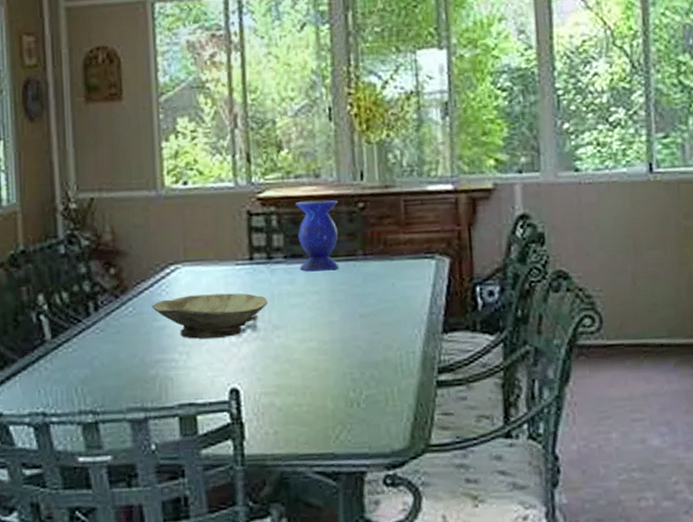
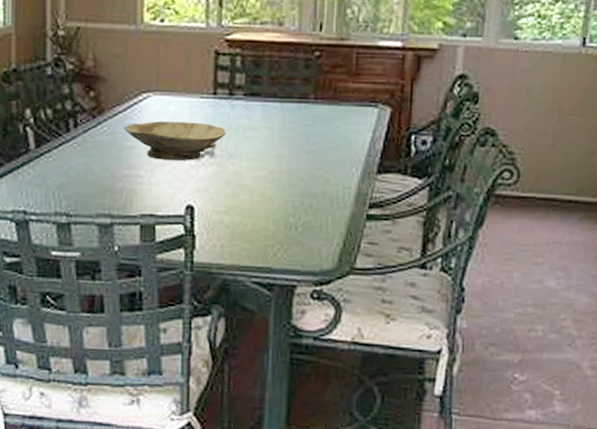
vase: present [296,199,339,272] -> none [257,45,297,110]

